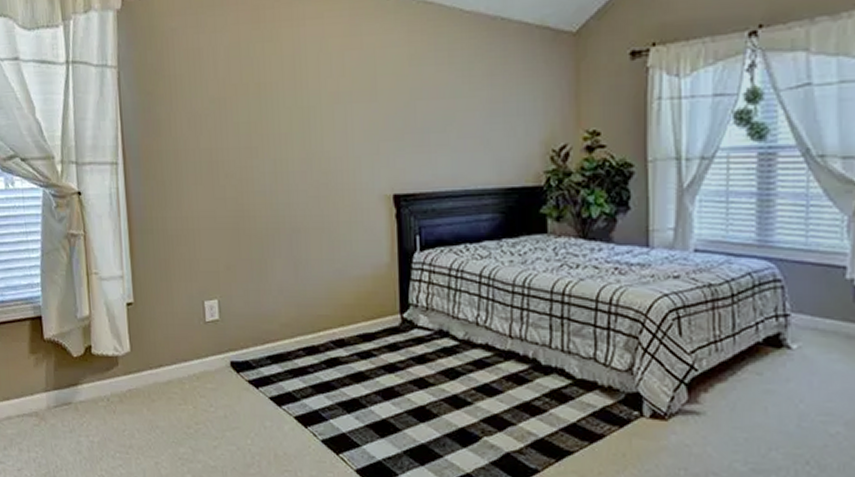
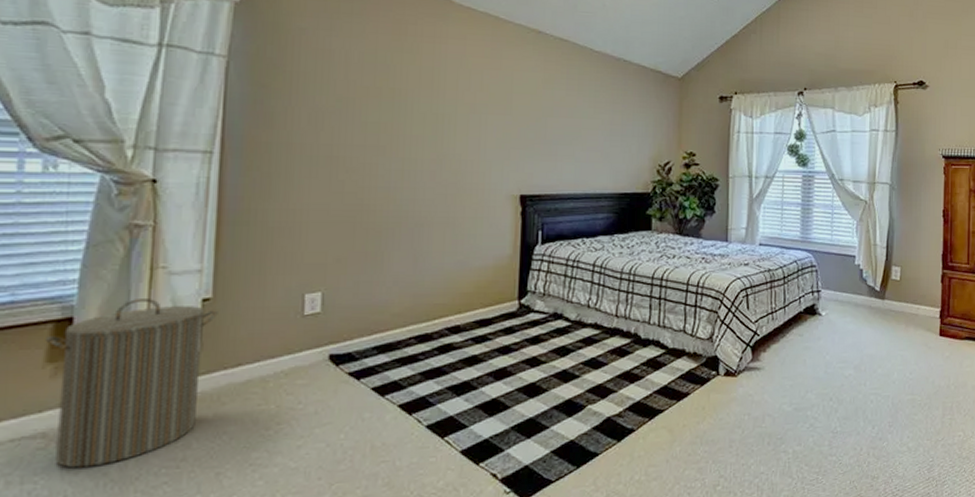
laundry hamper: none [27,301,140,445] -> present [46,299,218,468]

